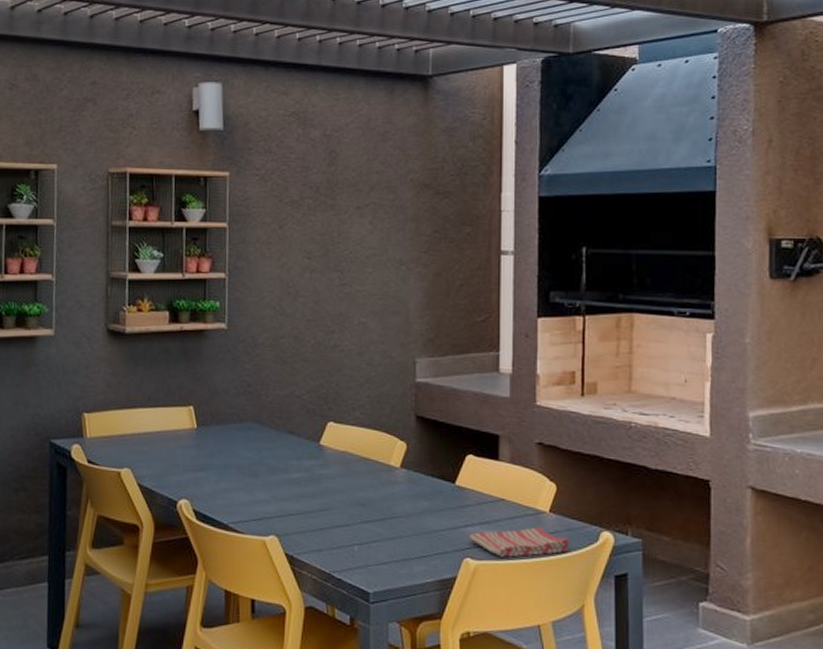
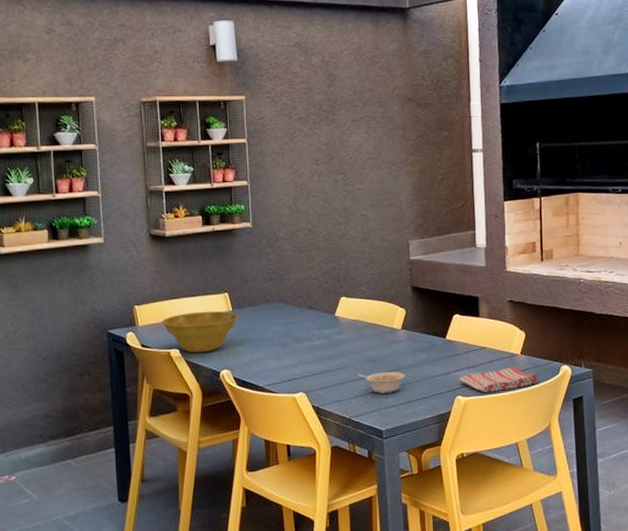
planter bowl: none [113,426,204,477] -> present [161,311,239,353]
legume: none [343,519,402,547] -> present [358,372,406,394]

